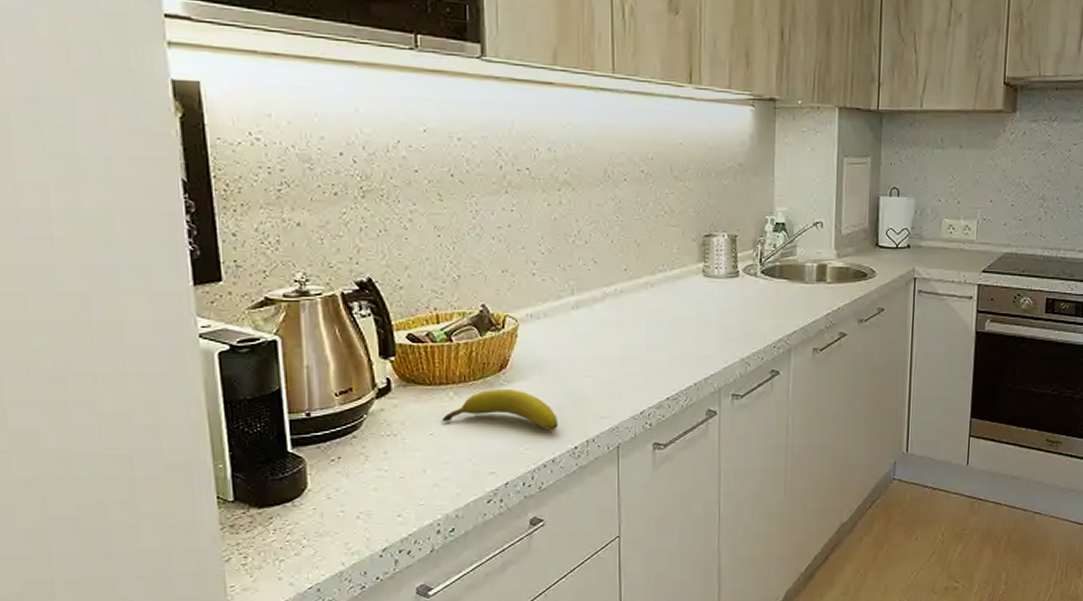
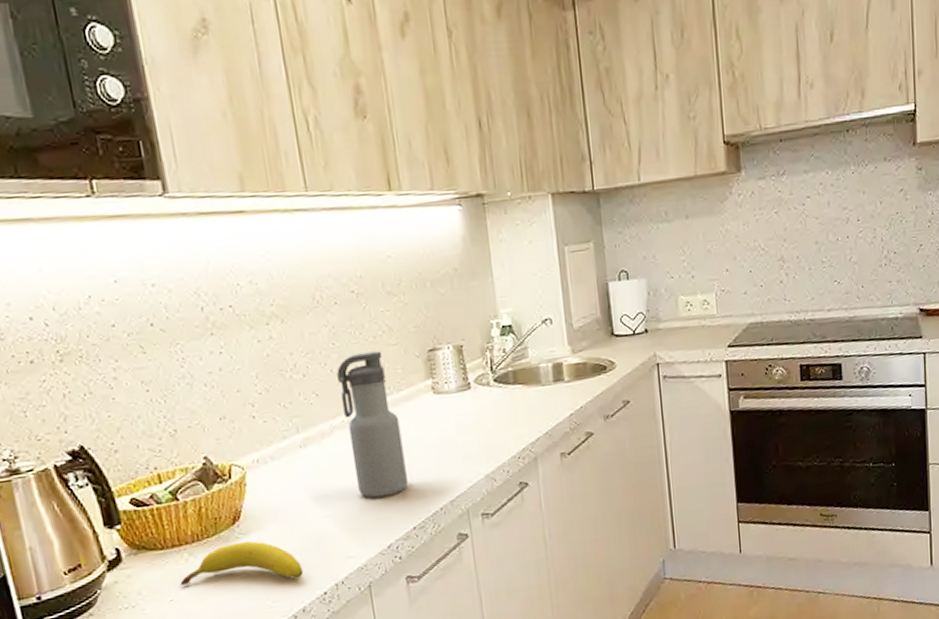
water bottle: none [617,229,668,366] -> present [337,351,408,498]

